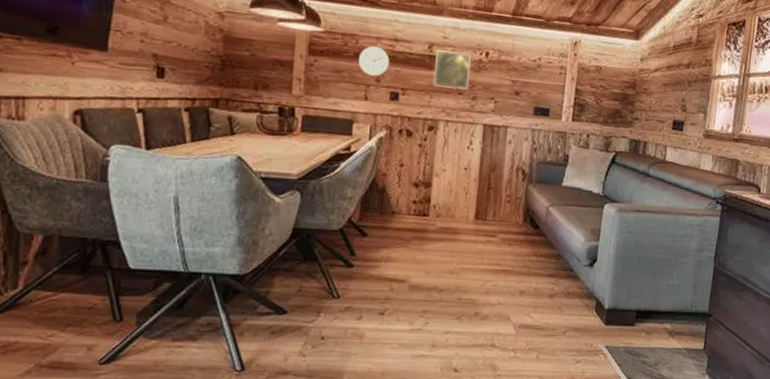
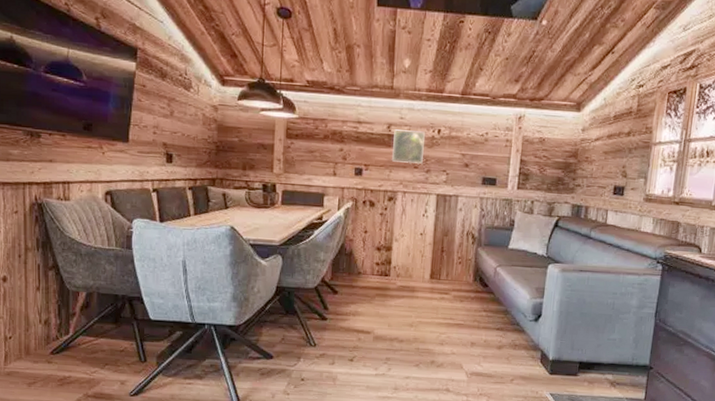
wall clock: present [358,46,390,77] -> none [328,128,354,155]

